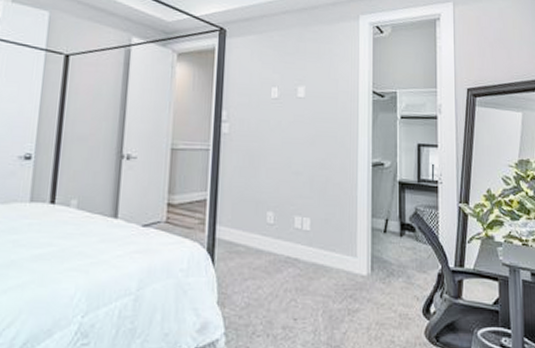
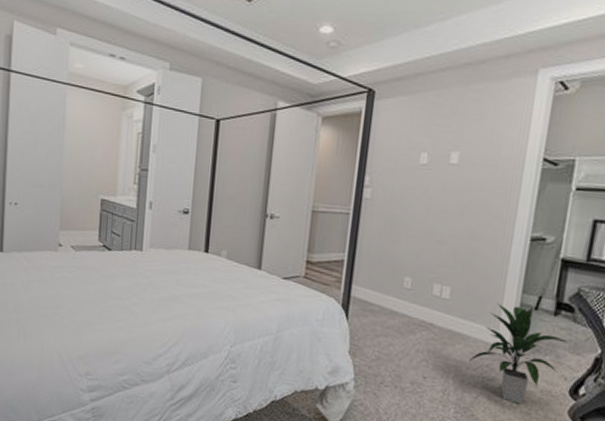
indoor plant: none [335,230,415,333] -> present [469,303,569,404]

